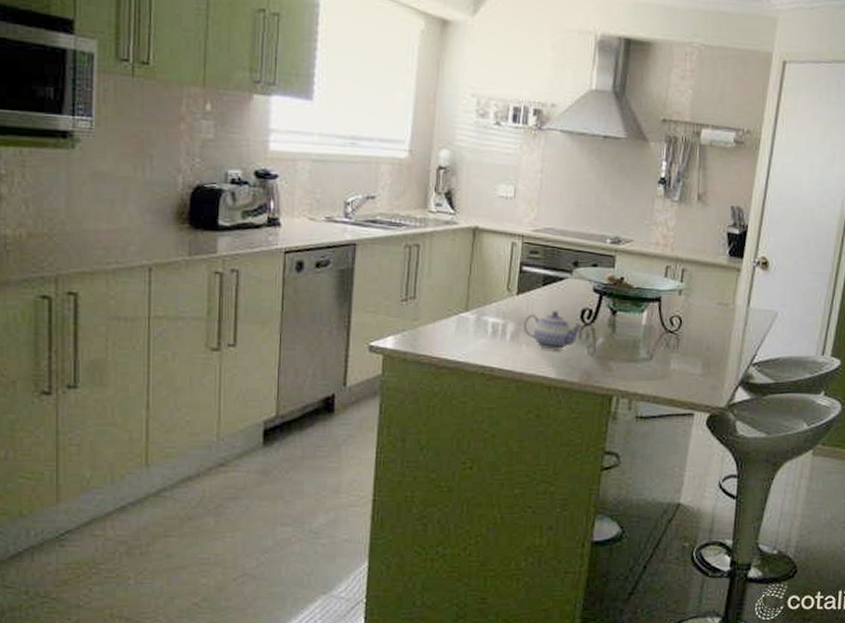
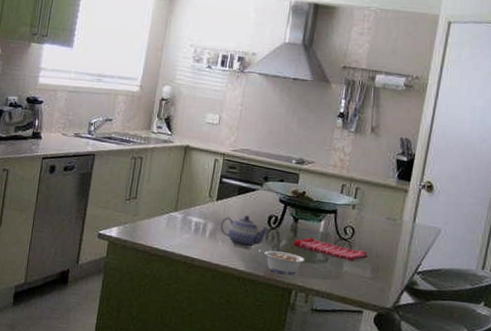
legume: none [571,351,626,379] -> present [259,249,305,275]
dish towel: none [612,332,698,357] -> present [293,237,368,262]

